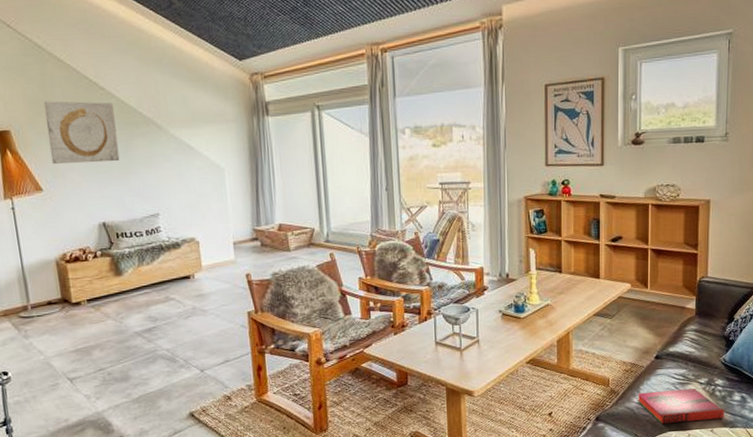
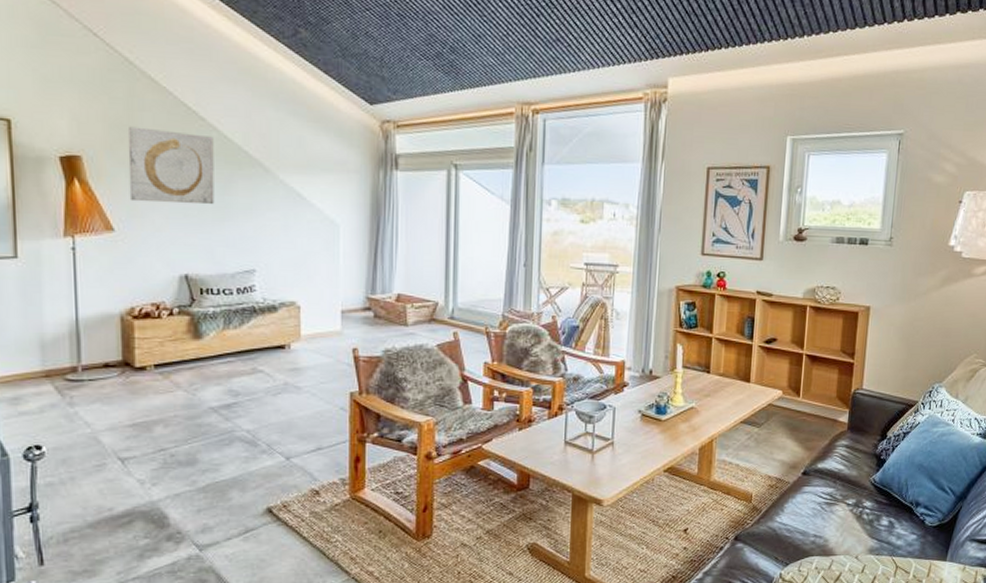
hardback book: present [637,389,724,424] -> none [780,510,871,548]

